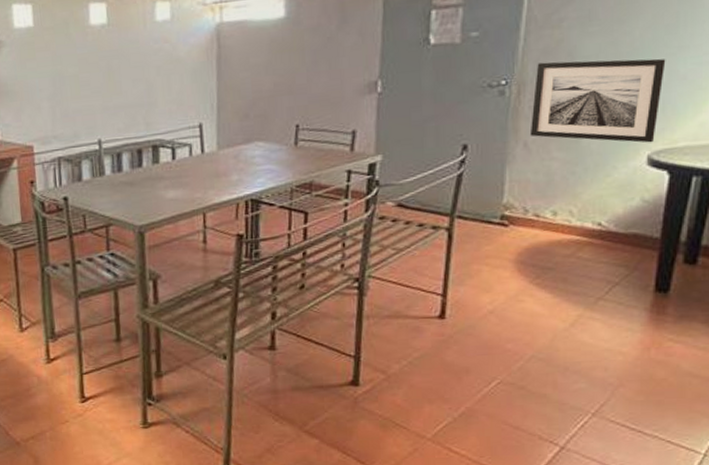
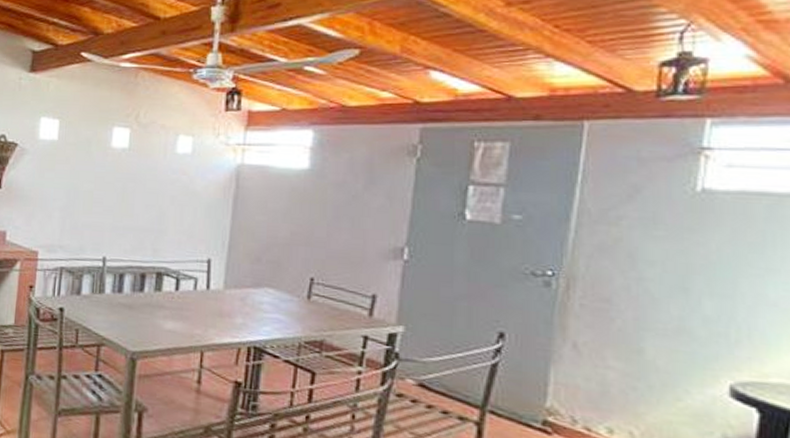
wall art: present [529,58,666,143] -> none [580,259,751,372]

